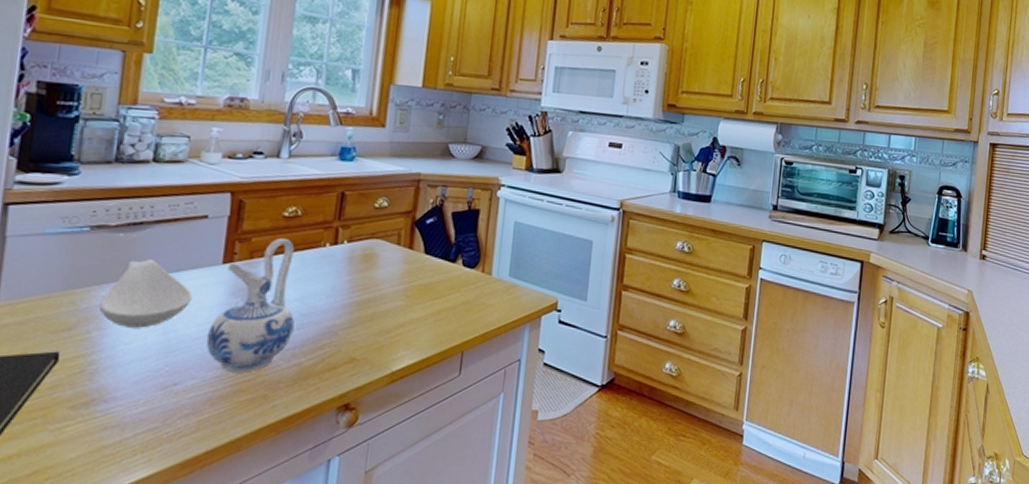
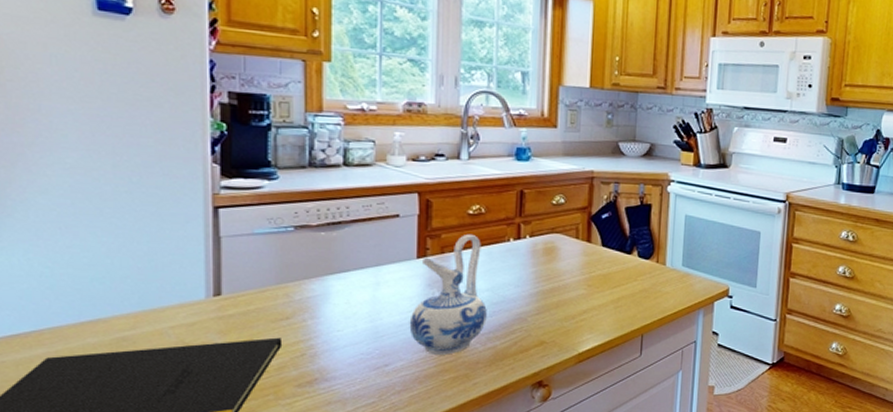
spoon rest: present [100,259,193,328] -> none [312,255,393,317]

